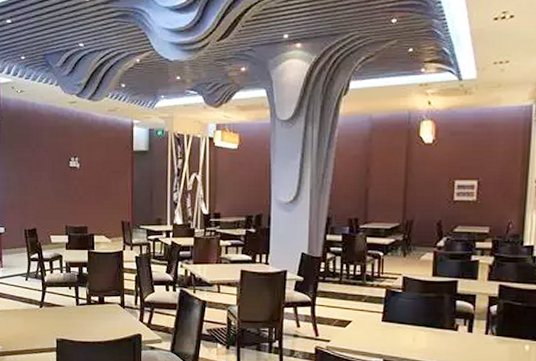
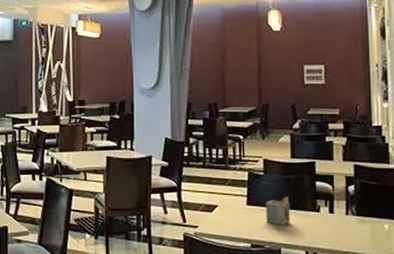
napkin holder: none [401,314,427,343] -> present [265,196,291,225]

